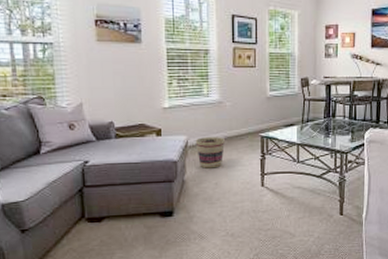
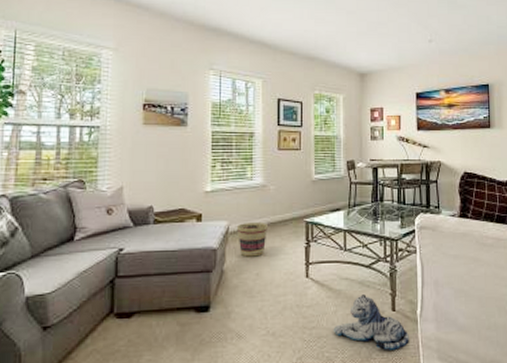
plush toy: none [286,201,354,248] -> present [333,294,409,350]

